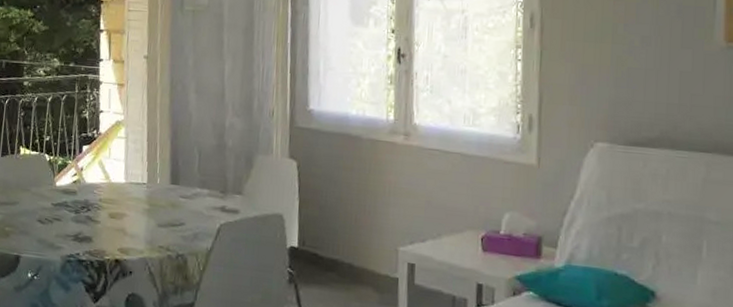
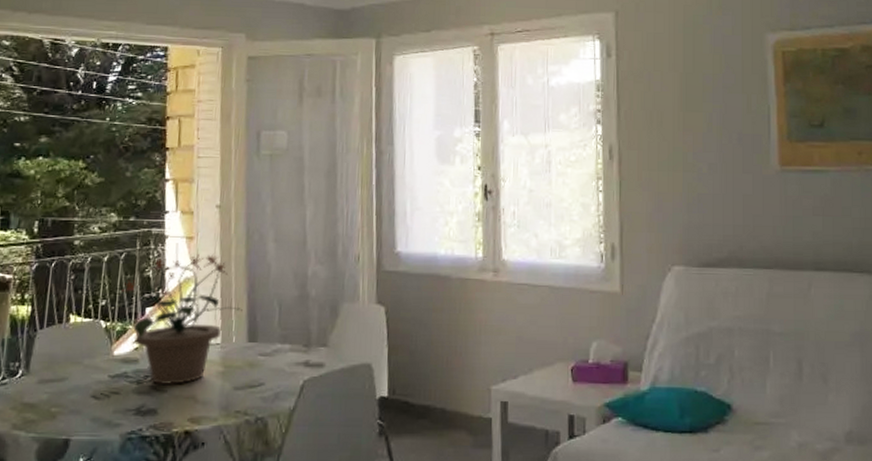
potted plant: none [62,100,166,217] -> present [121,253,242,386]

